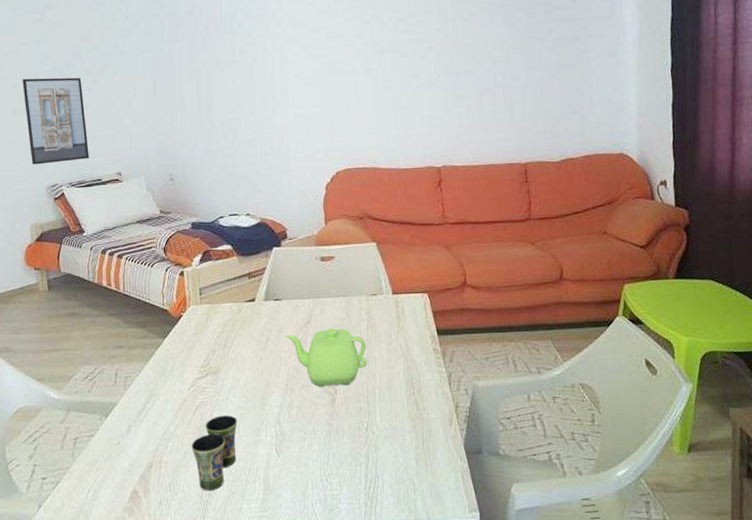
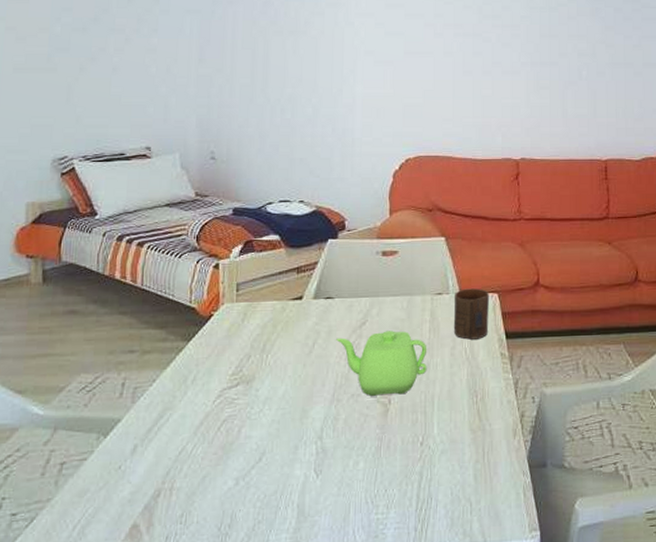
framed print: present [22,77,89,165] -> none [32,31,112,132]
cup: present [191,415,238,491] -> none [212,431,271,522]
cup: none [387,289,421,336] -> present [453,288,489,340]

